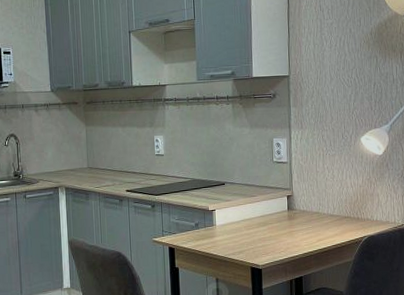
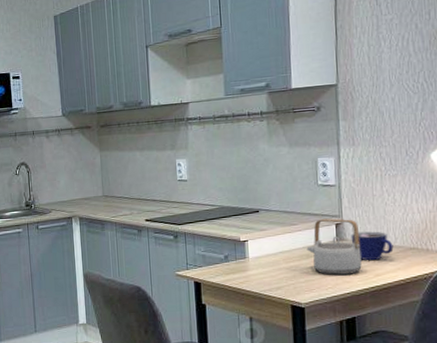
teapot: none [264,191,308,240] -> present [306,218,362,275]
cup: none [299,202,332,227] -> present [351,231,394,260]

